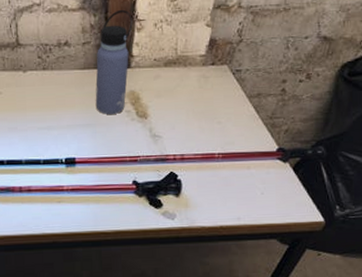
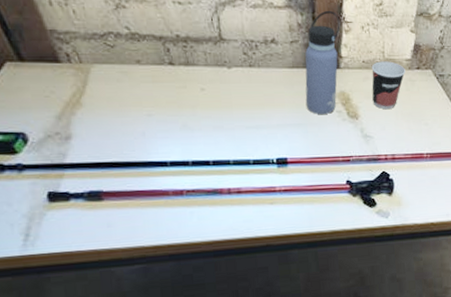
cup: none [162,58,199,107] -> present [371,61,406,109]

